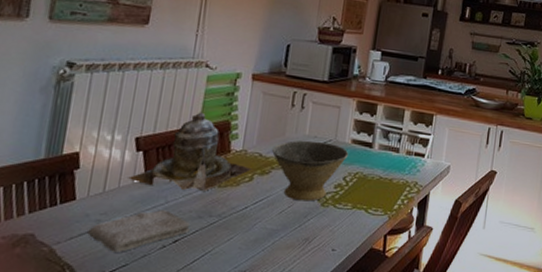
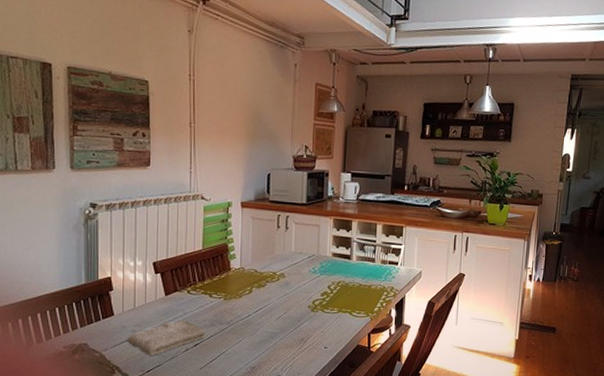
teapot: present [128,112,252,191] -> none [152,238,250,303]
bowl: present [272,140,349,202] -> none [265,256,331,308]

